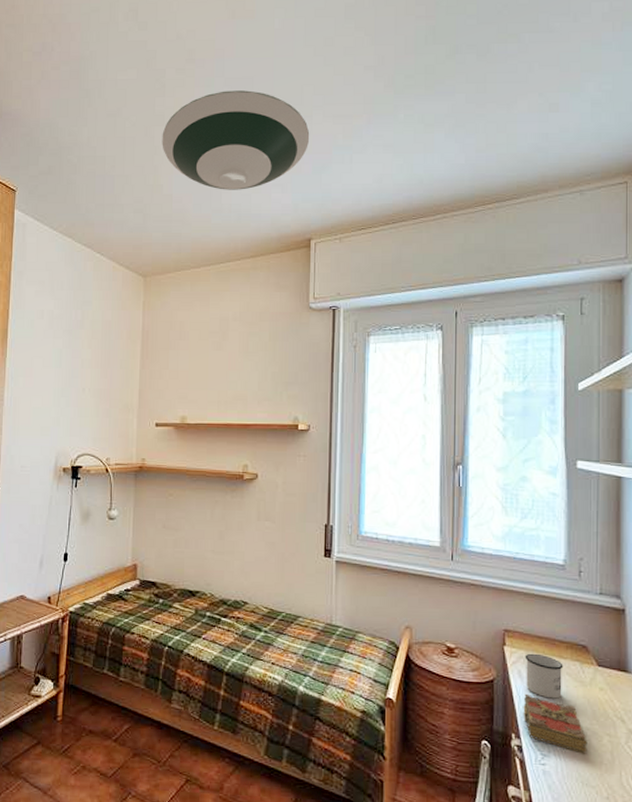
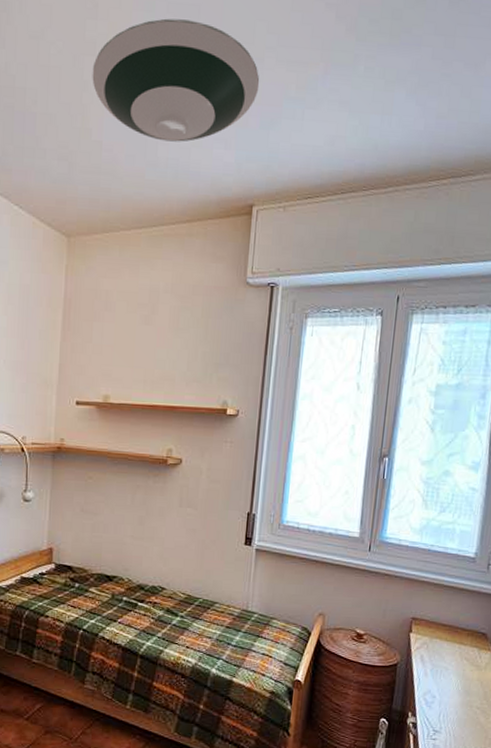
book: present [523,693,587,754] -> none [420,676,476,730]
mug: present [525,653,563,699] -> none [426,639,463,681]

